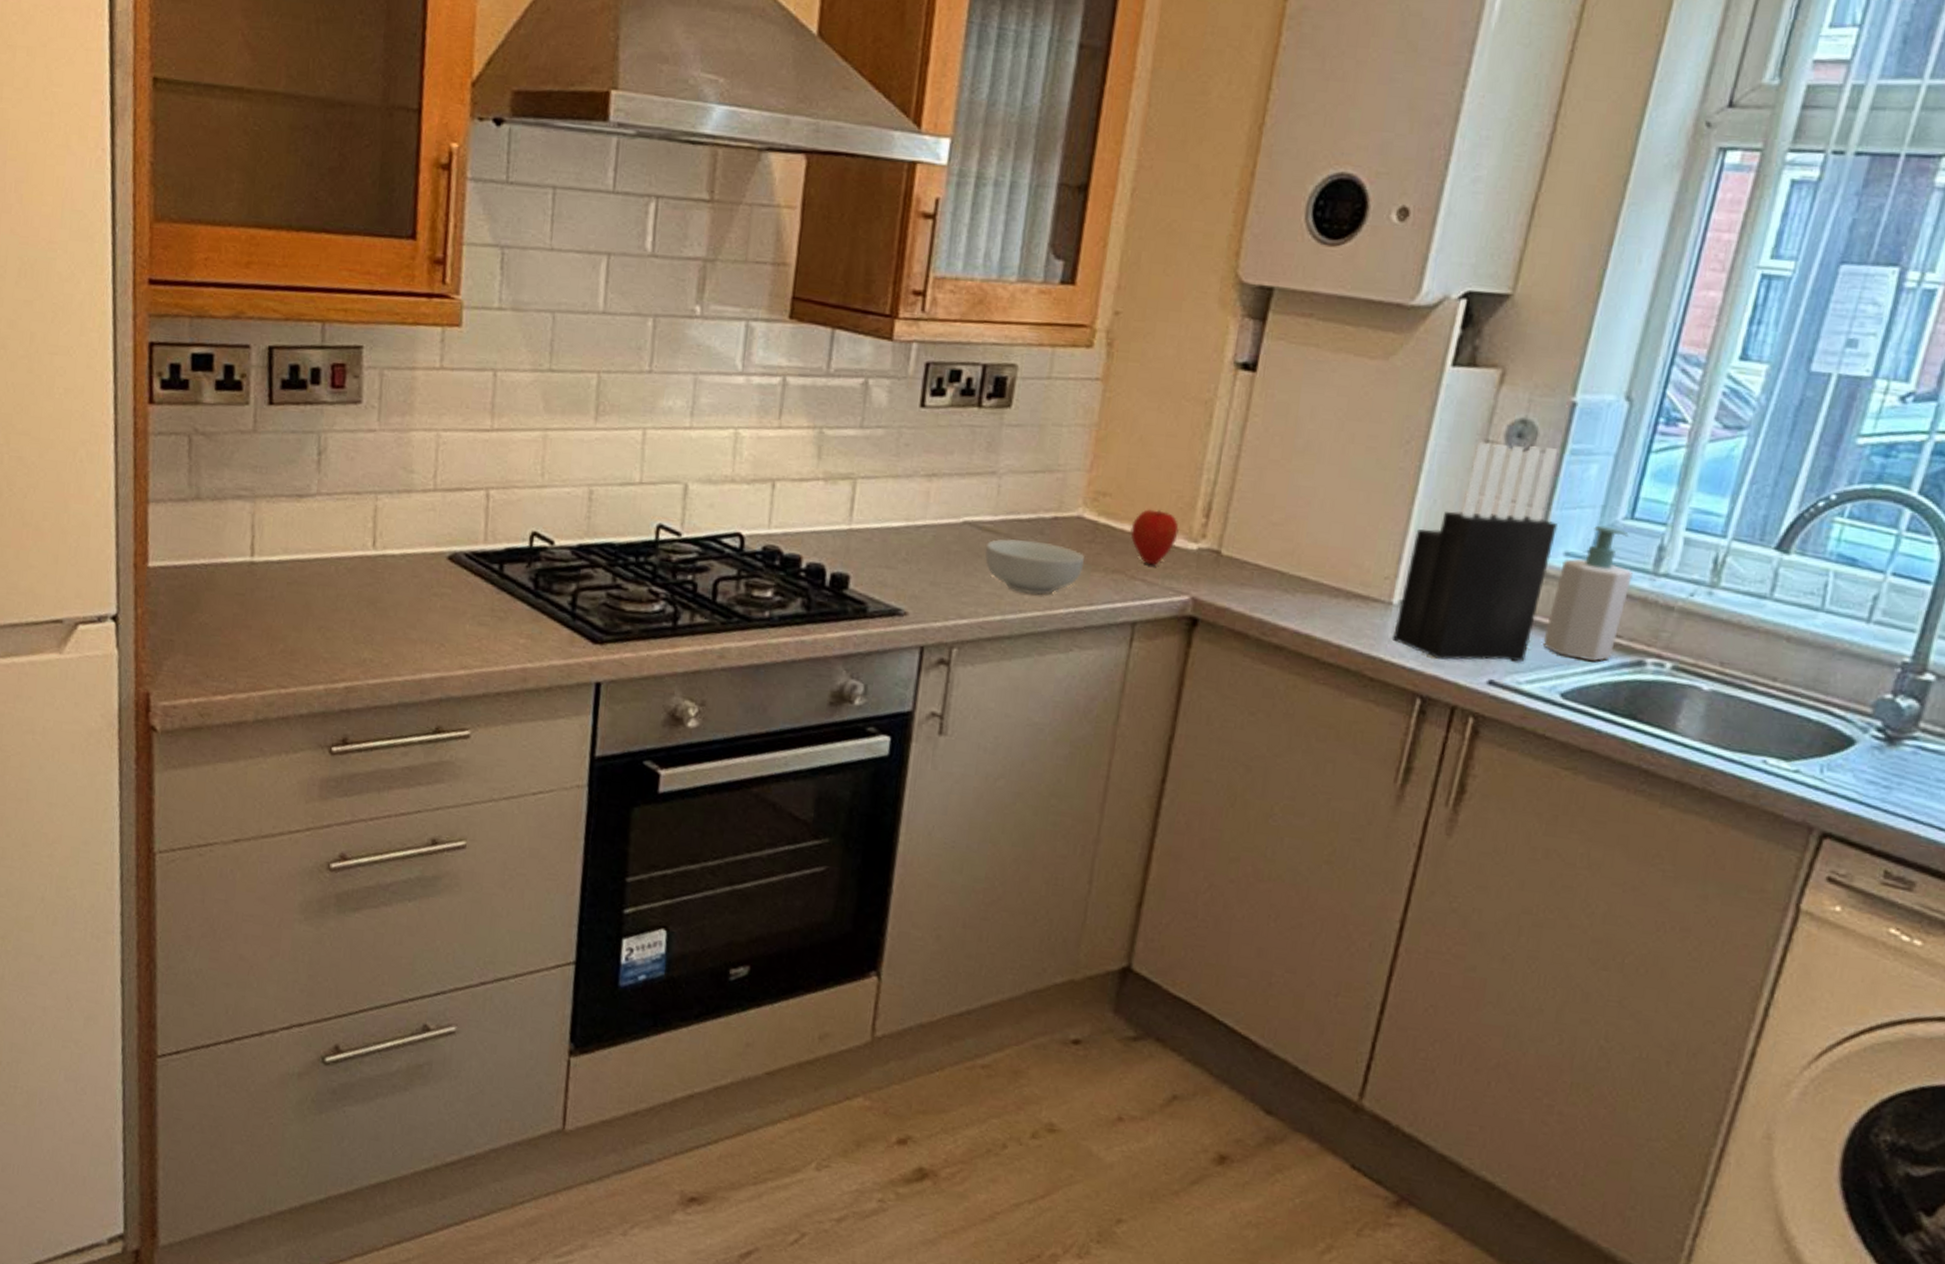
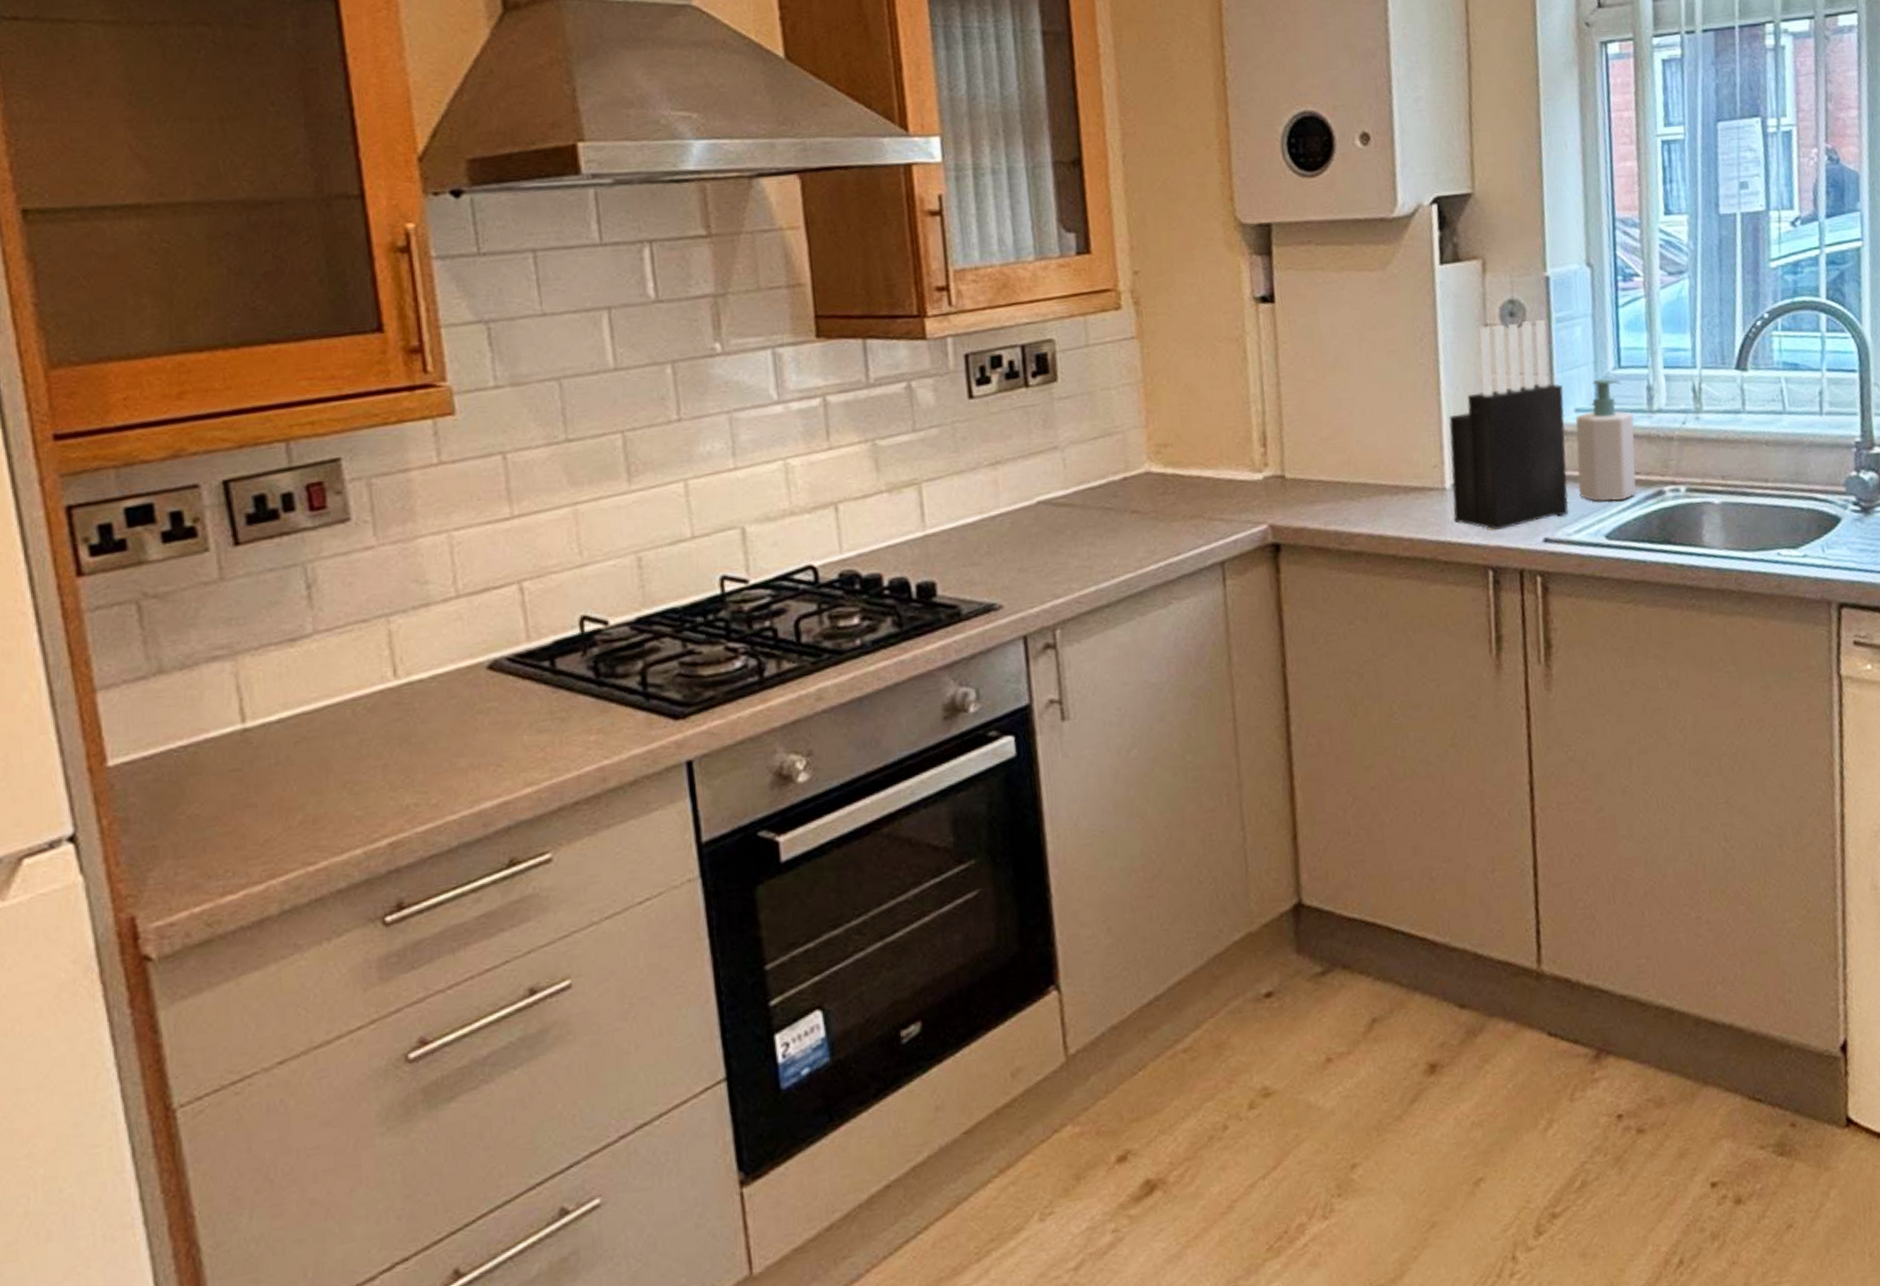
cereal bowl: present [984,539,1085,595] -> none [1064,504,1163,559]
apple: present [1130,509,1179,565] -> none [1197,449,1243,503]

